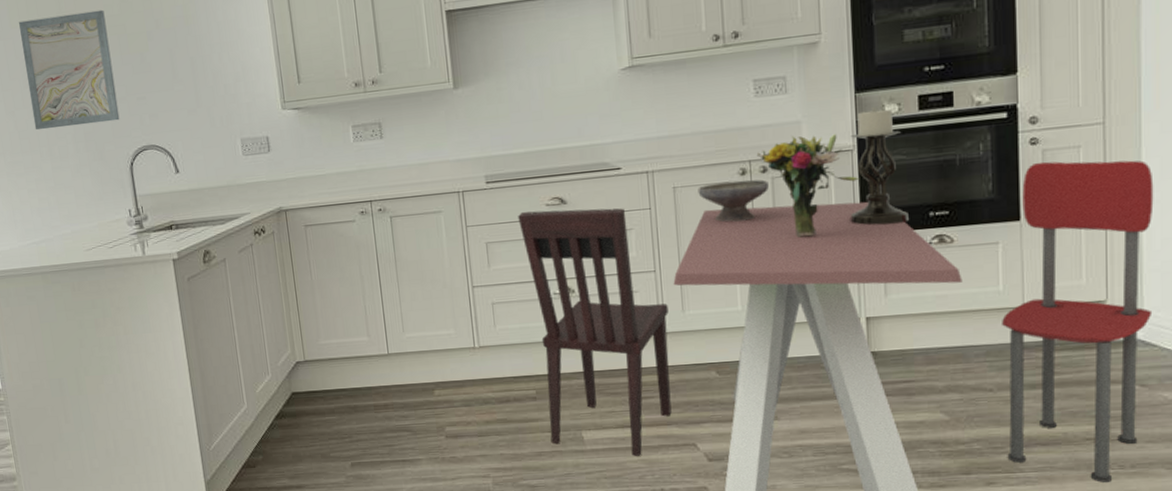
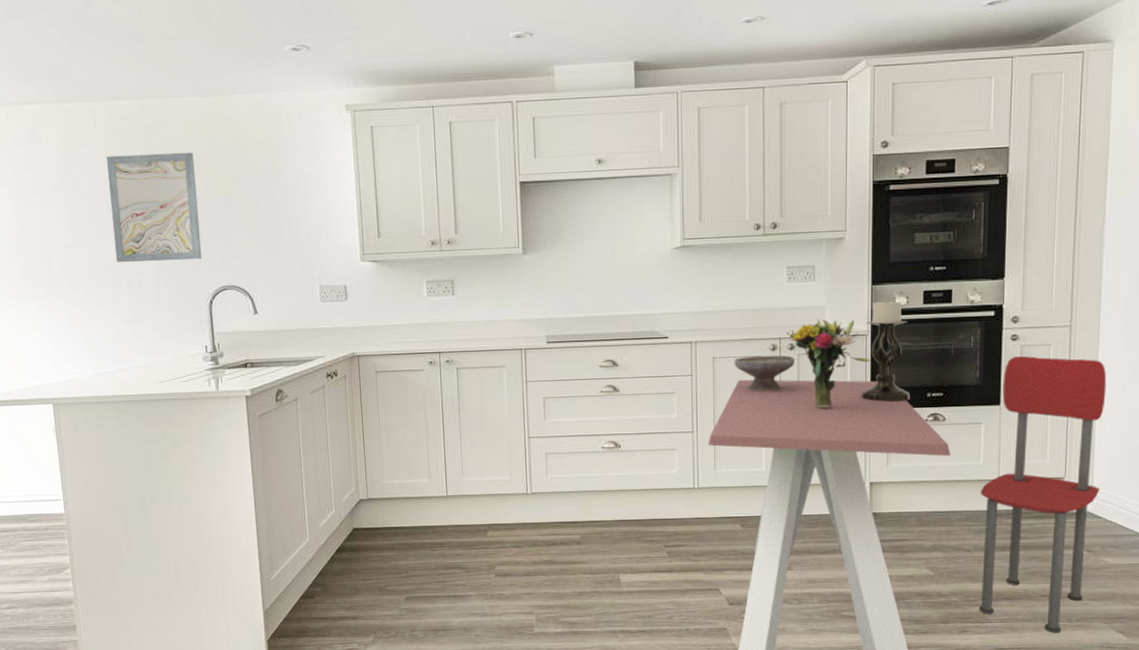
dining chair: present [518,208,672,456] -> none [574,371,702,598]

